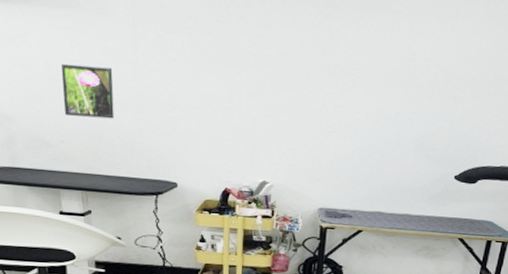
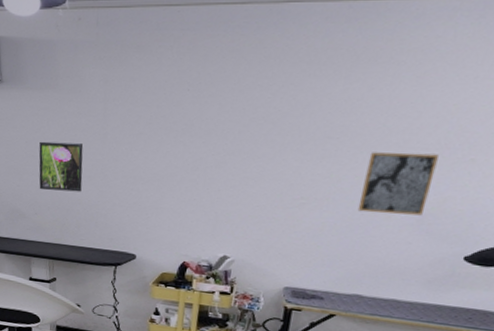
wall art: none [374,87,431,142] -> present [357,152,439,216]

